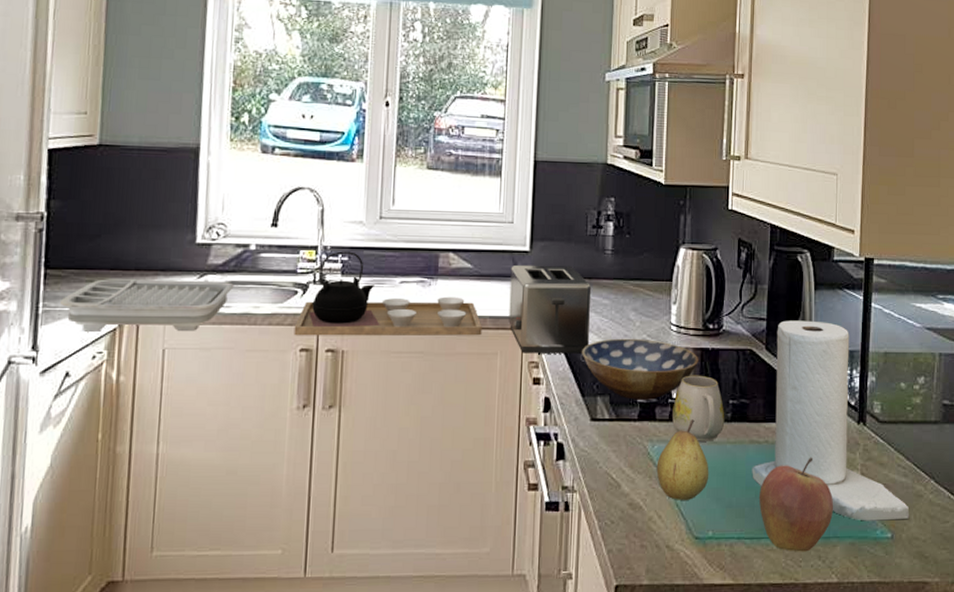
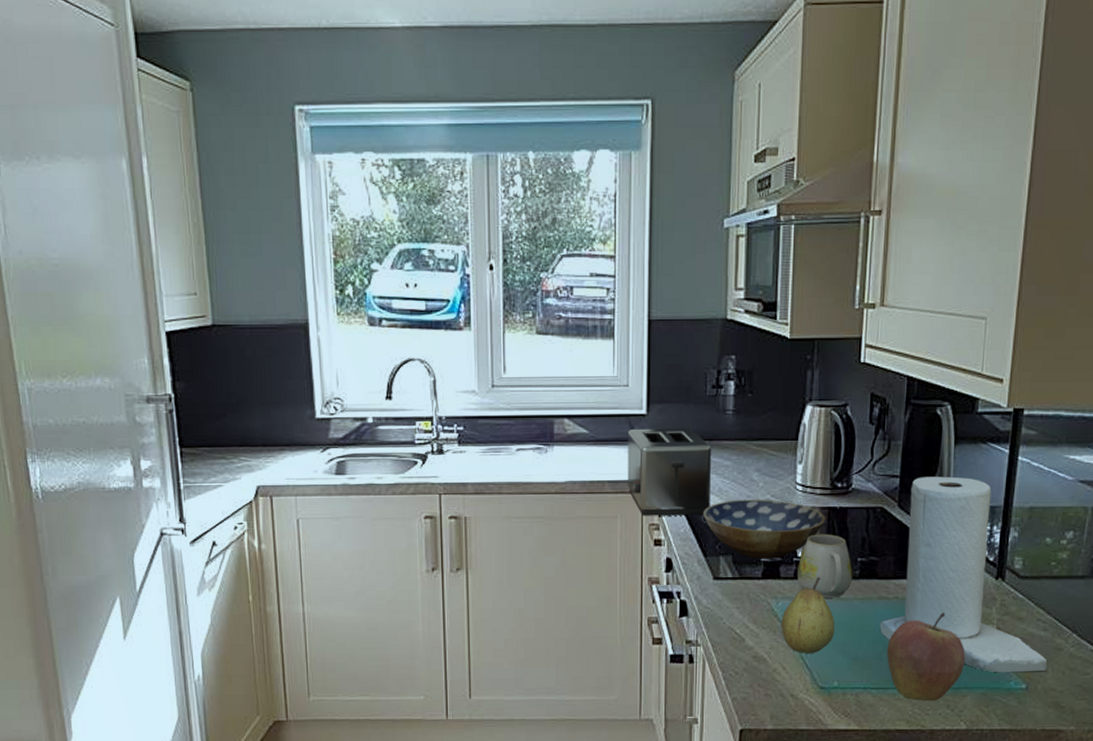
dish rack: present [60,279,234,332] -> none [199,454,356,505]
tea set: present [294,251,482,337] -> none [417,421,601,504]

